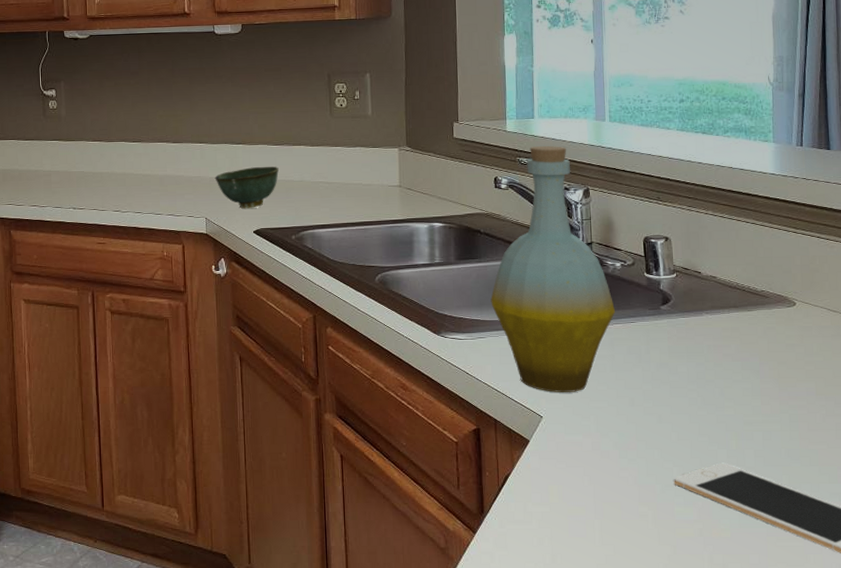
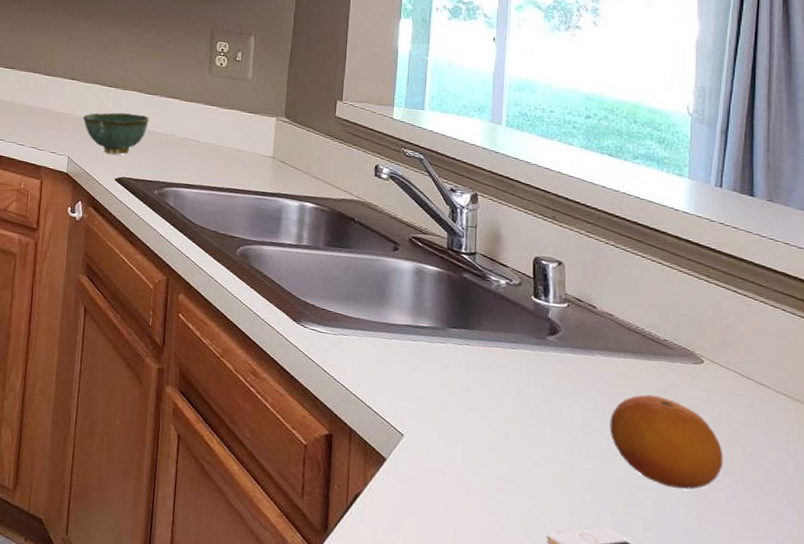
bottle: present [491,146,616,392] -> none [358,139,496,414]
fruit: none [720,341,818,417] -> present [609,394,723,490]

